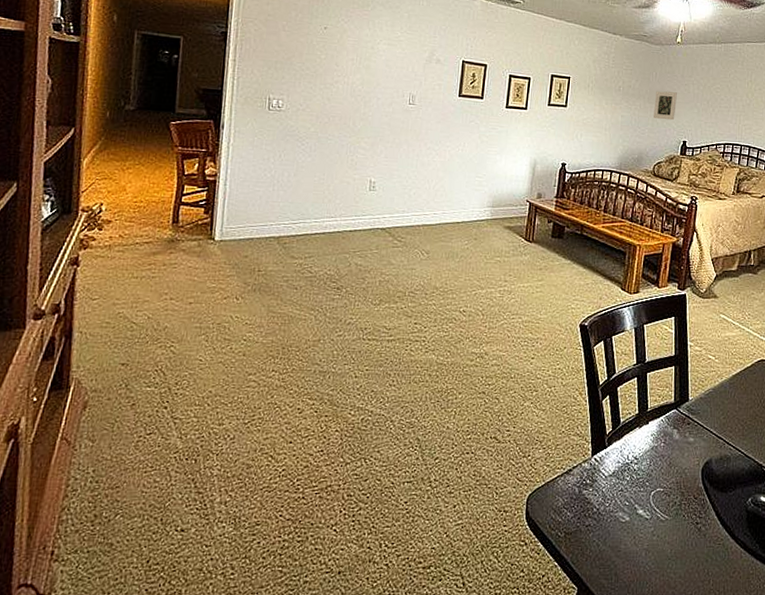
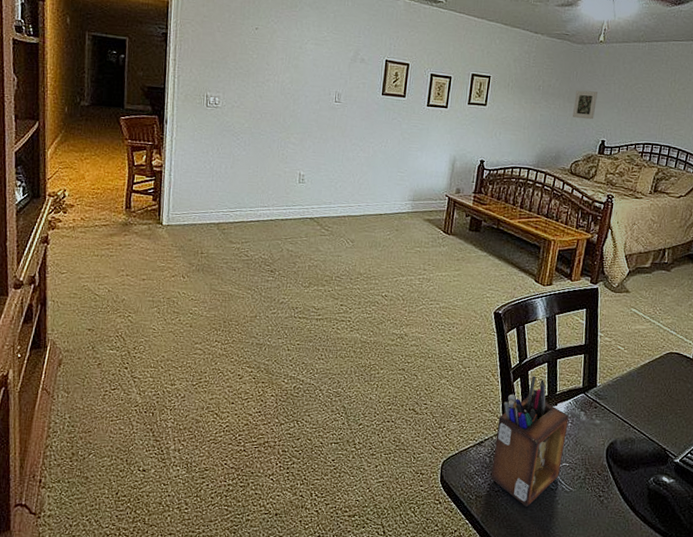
desk organizer: none [580,392,661,541] -> present [490,376,569,507]

